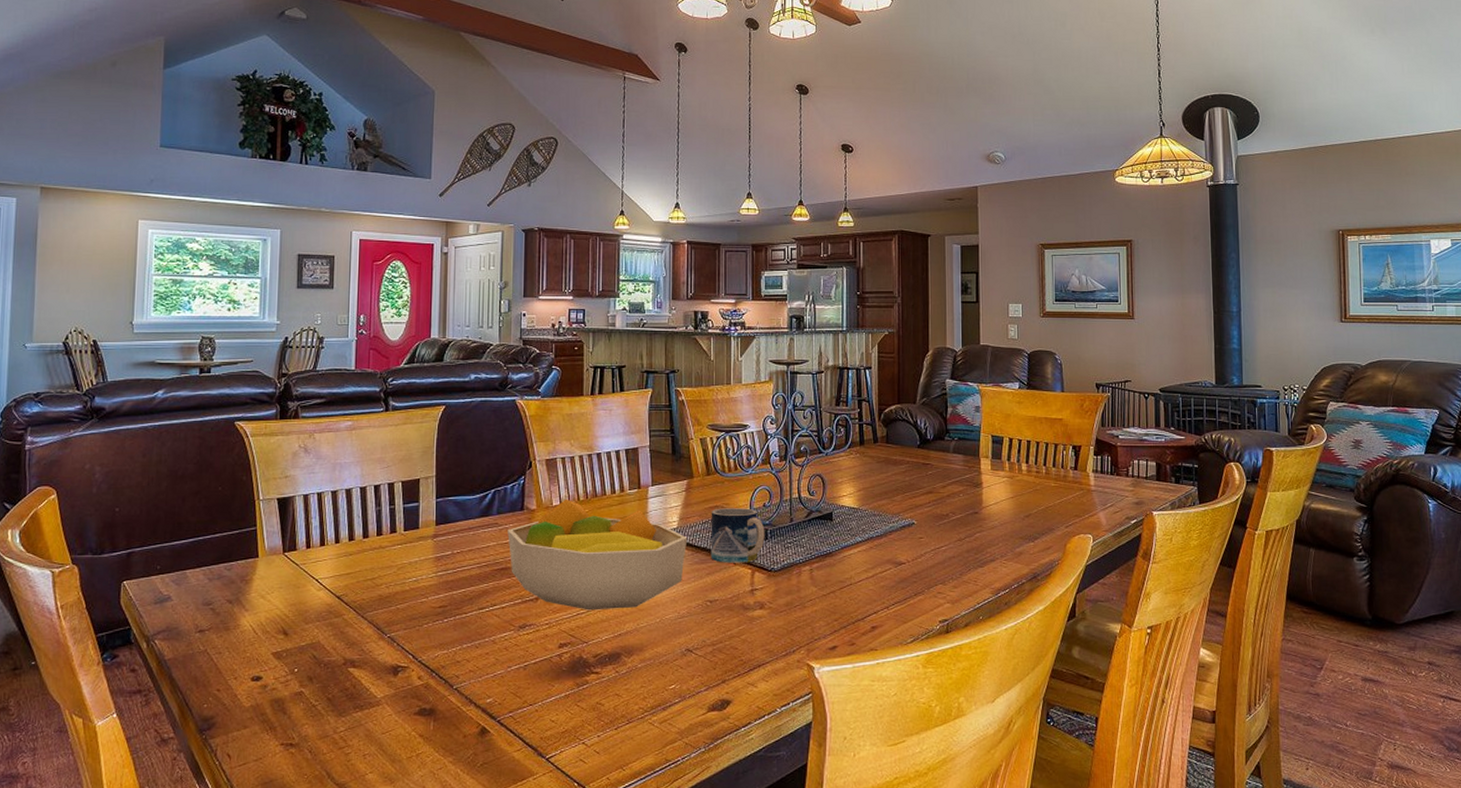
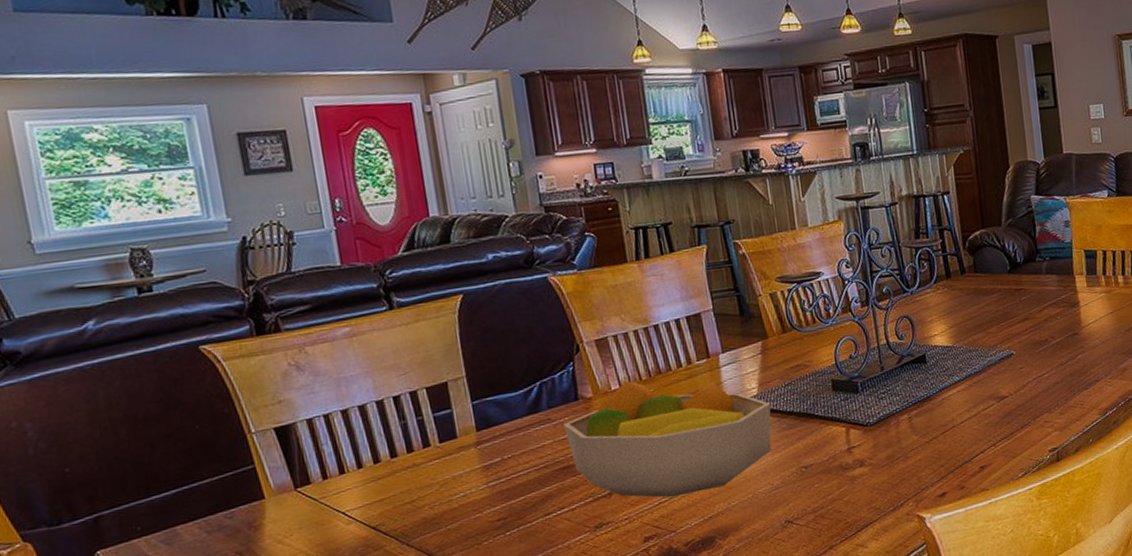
mug: present [711,508,765,563] -> none [793,362,856,425]

